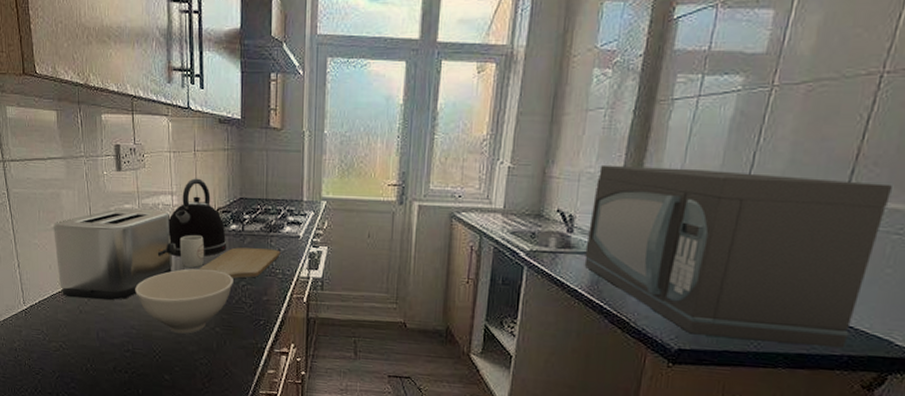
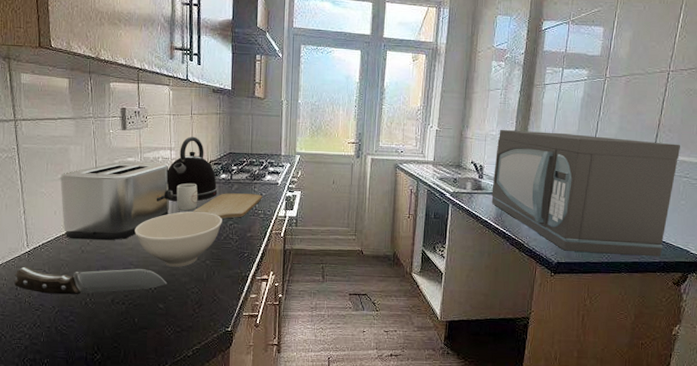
knife: none [13,325,173,359] -> present [14,266,168,295]

